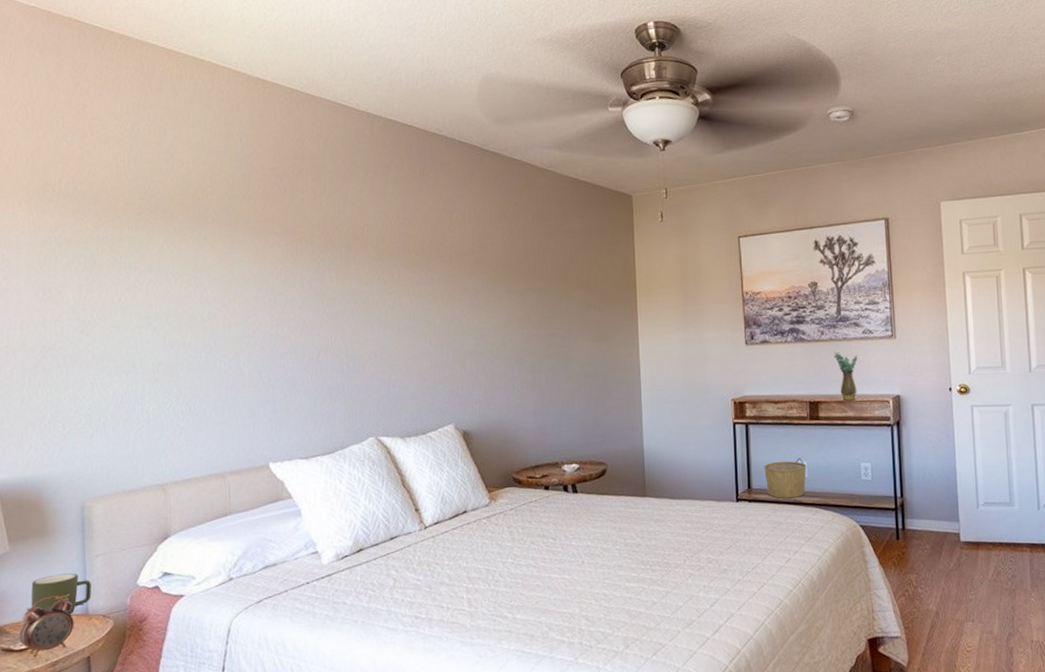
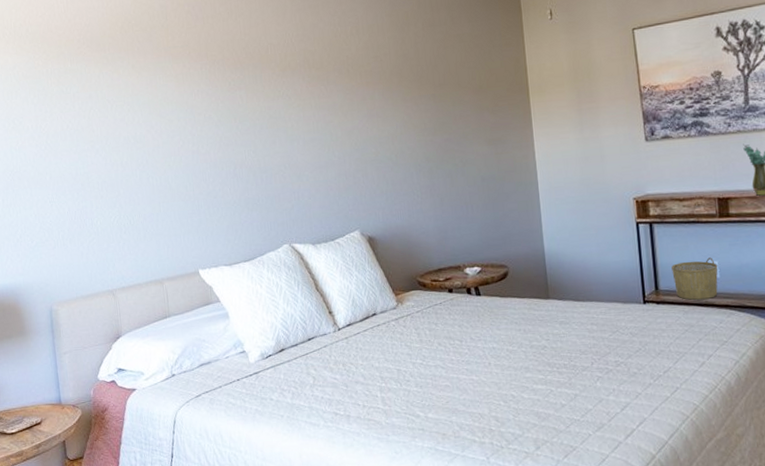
alarm clock: present [19,595,74,657] -> none [9,387,51,440]
mug: present [31,573,92,615] -> none [16,368,63,404]

